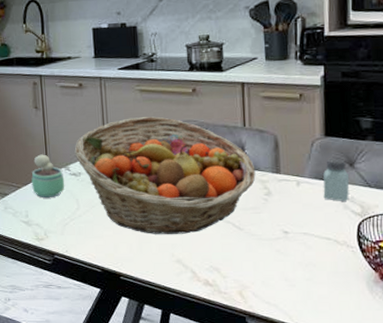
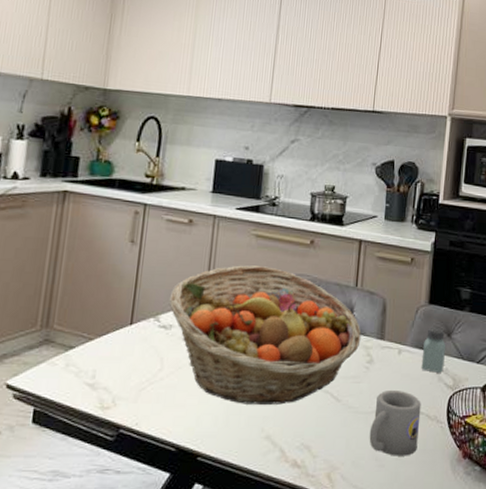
chocolate milk: present [31,154,65,197] -> none [107,299,151,354]
mug: none [276,218,328,277] -> present [369,389,421,456]

